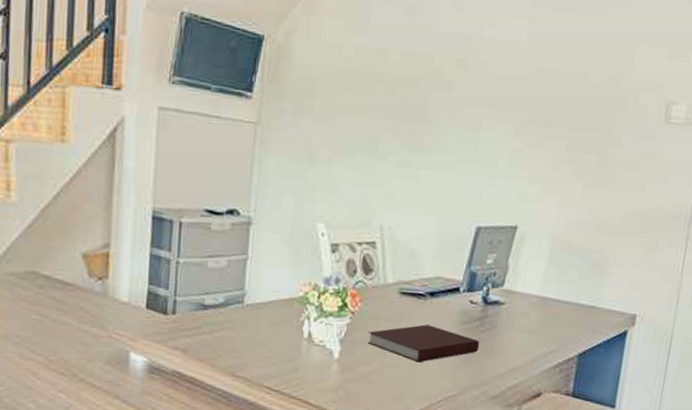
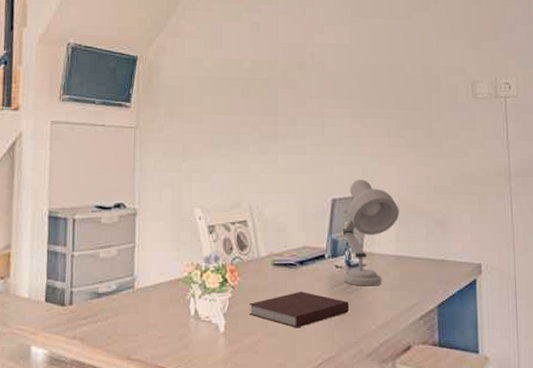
desk lamp: none [477,207,553,327] -> present [342,180,399,286]

